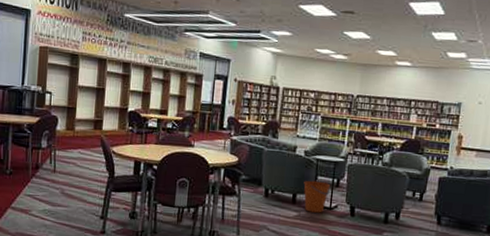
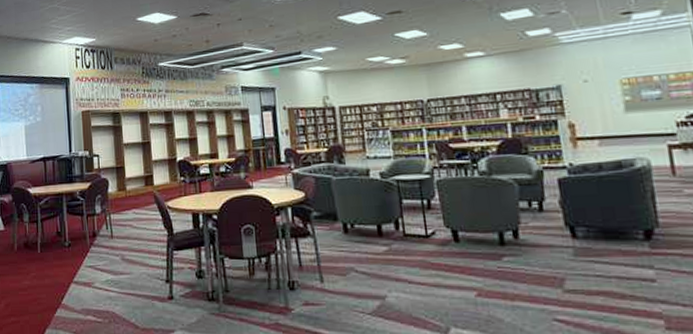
bucket: present [304,180,331,213] -> none [387,205,421,244]

